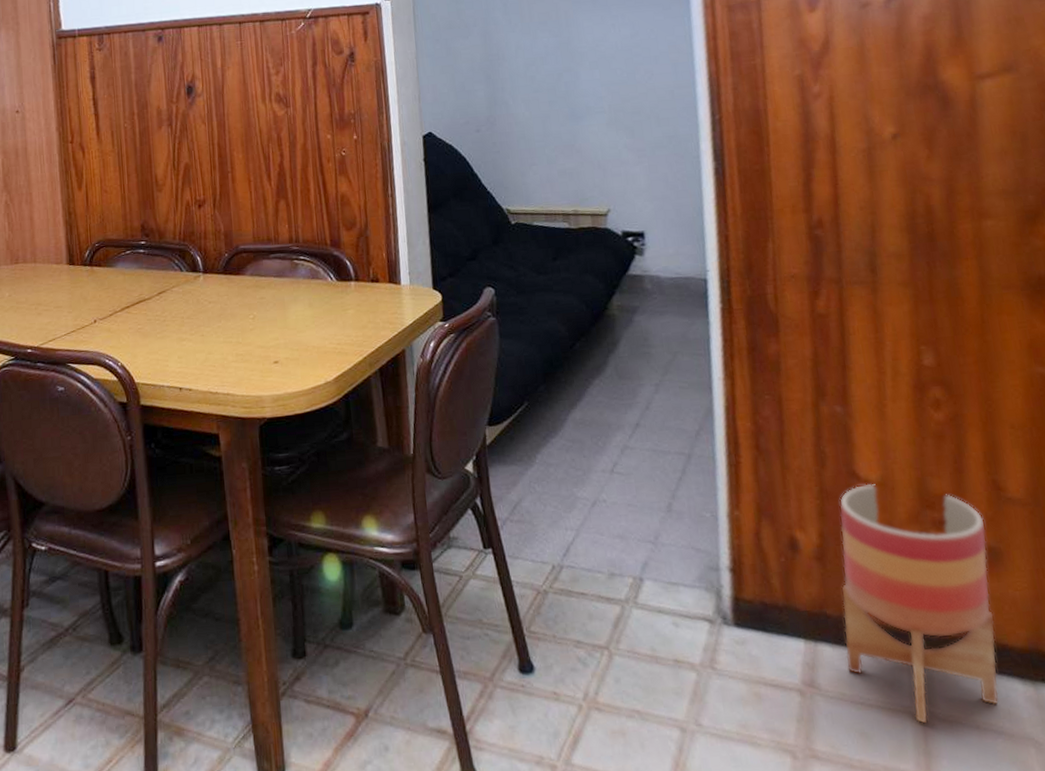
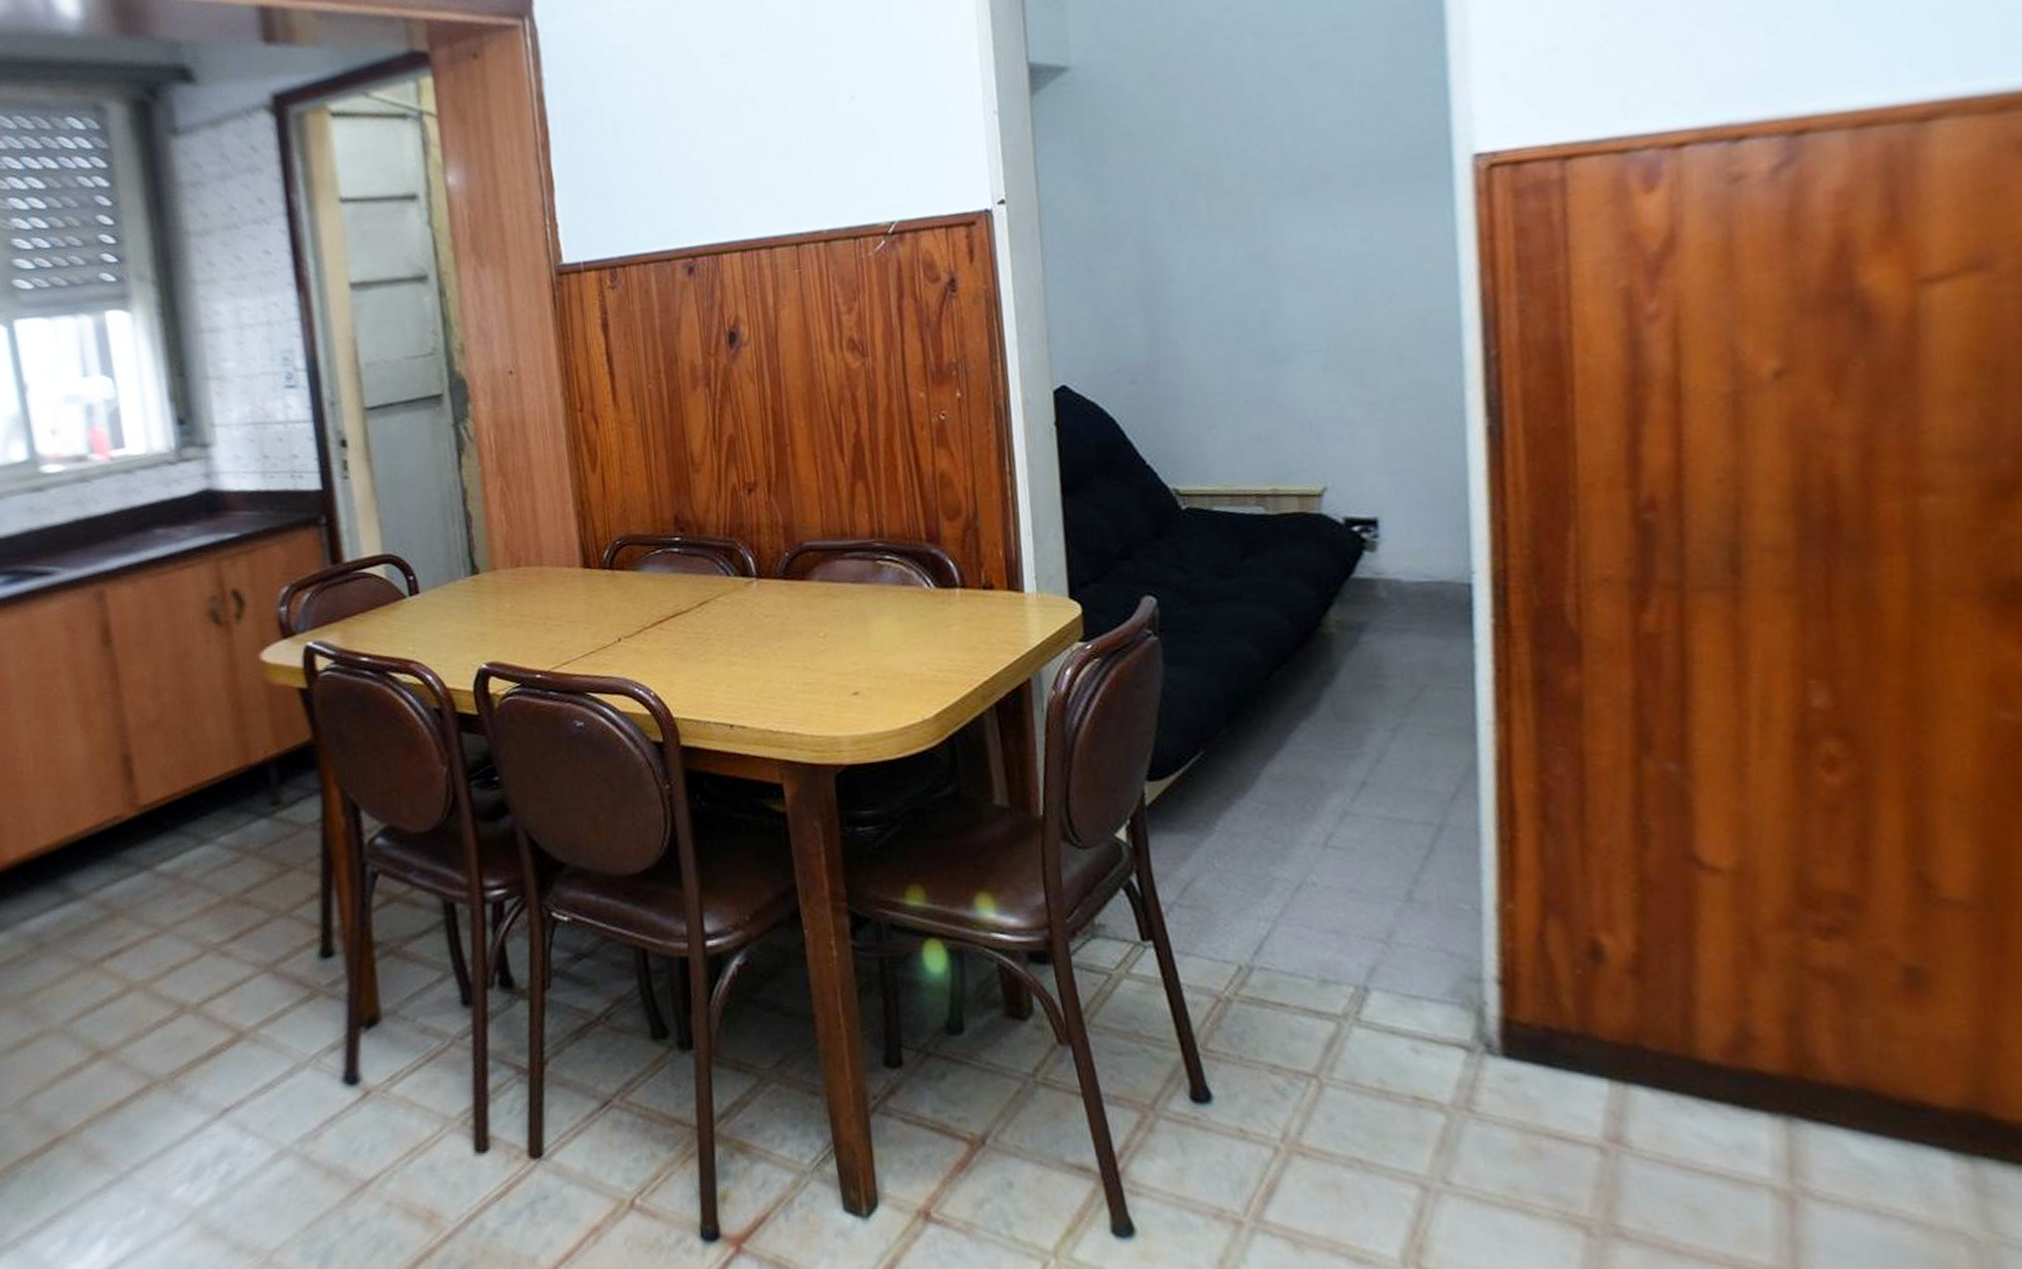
planter: present [839,484,999,724] -> none [1668,873,1913,1203]

